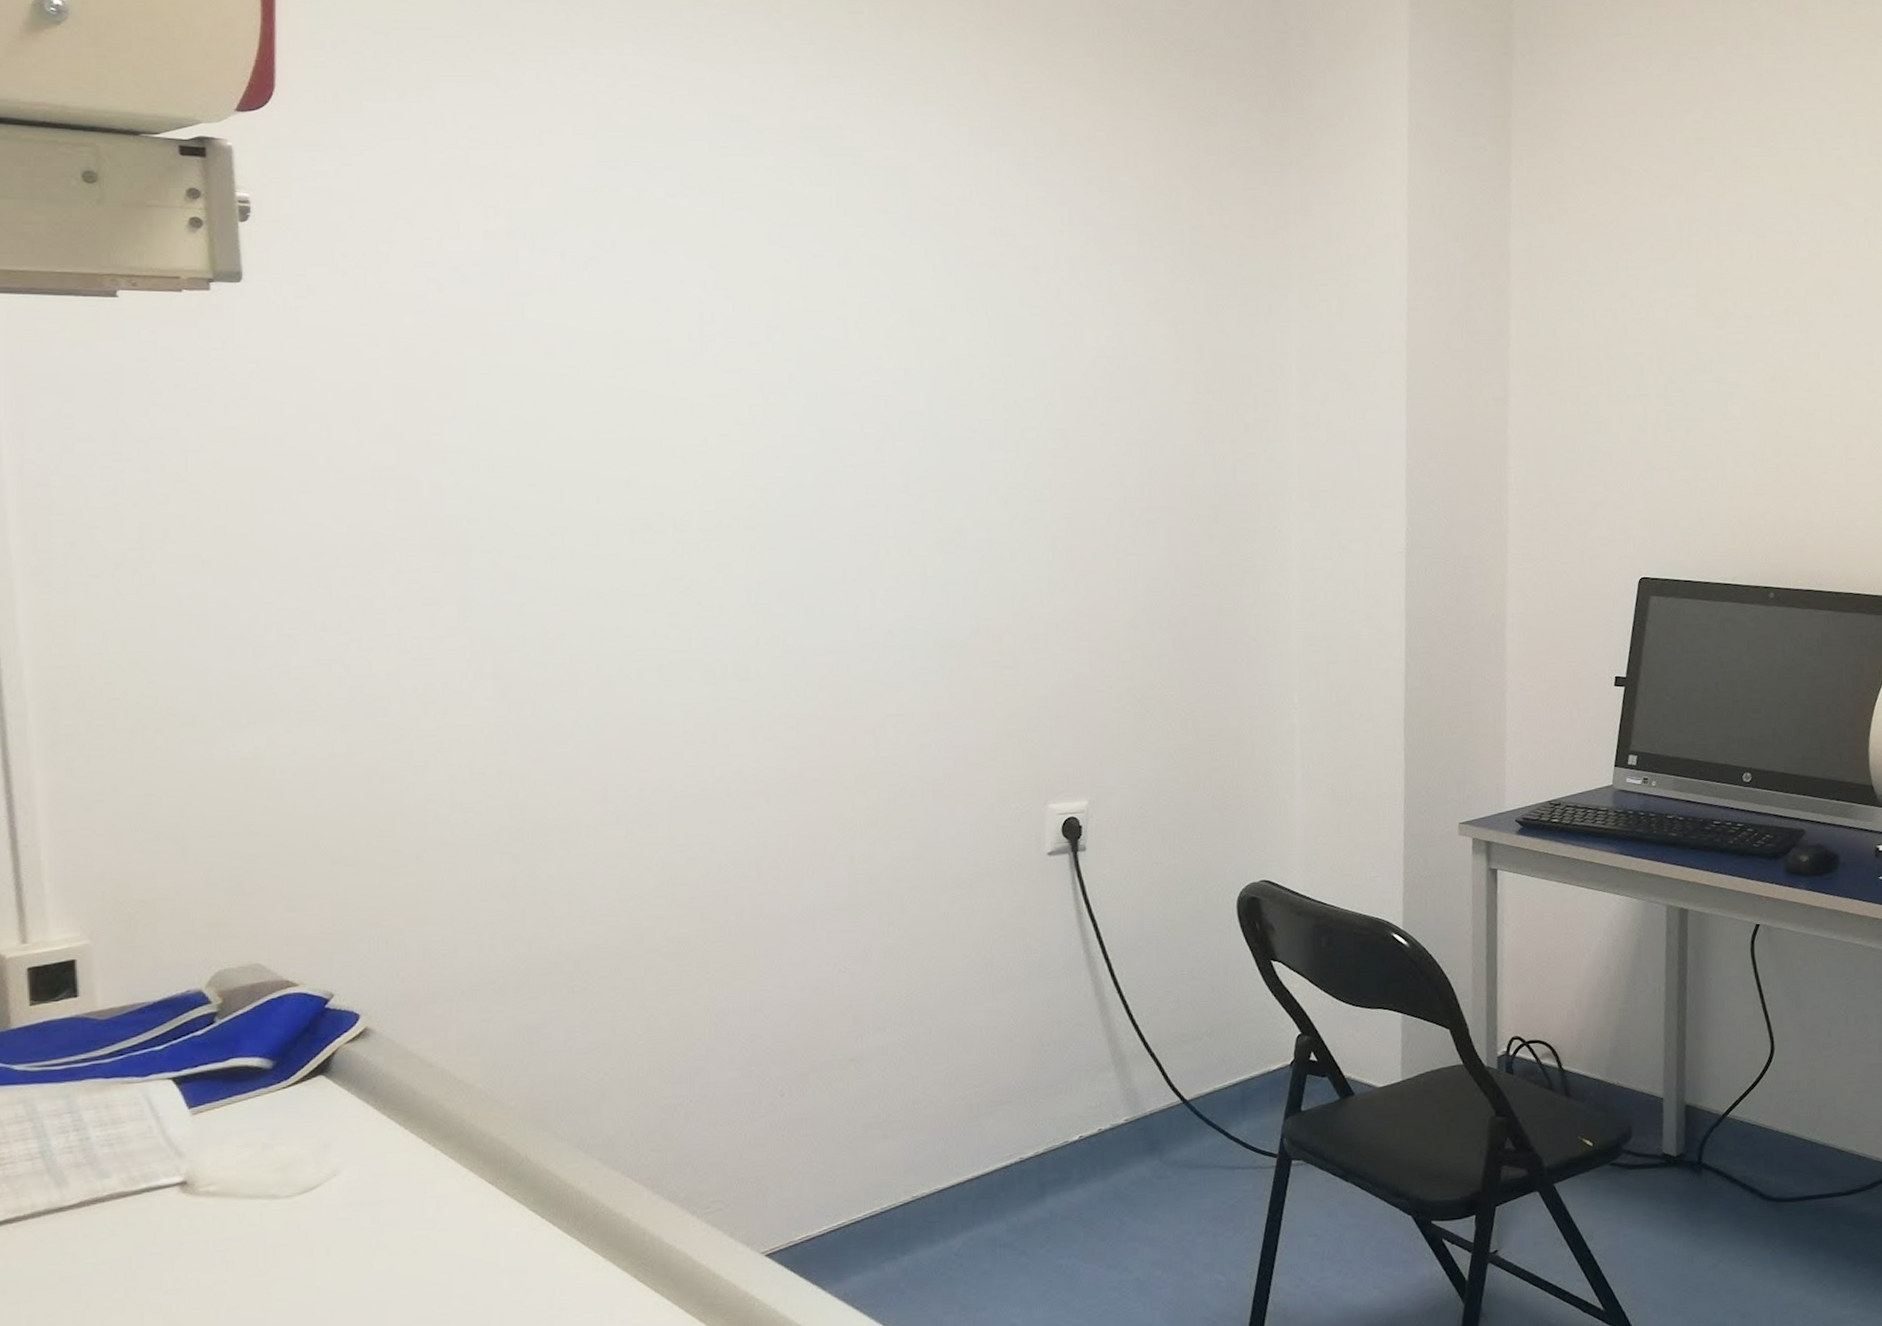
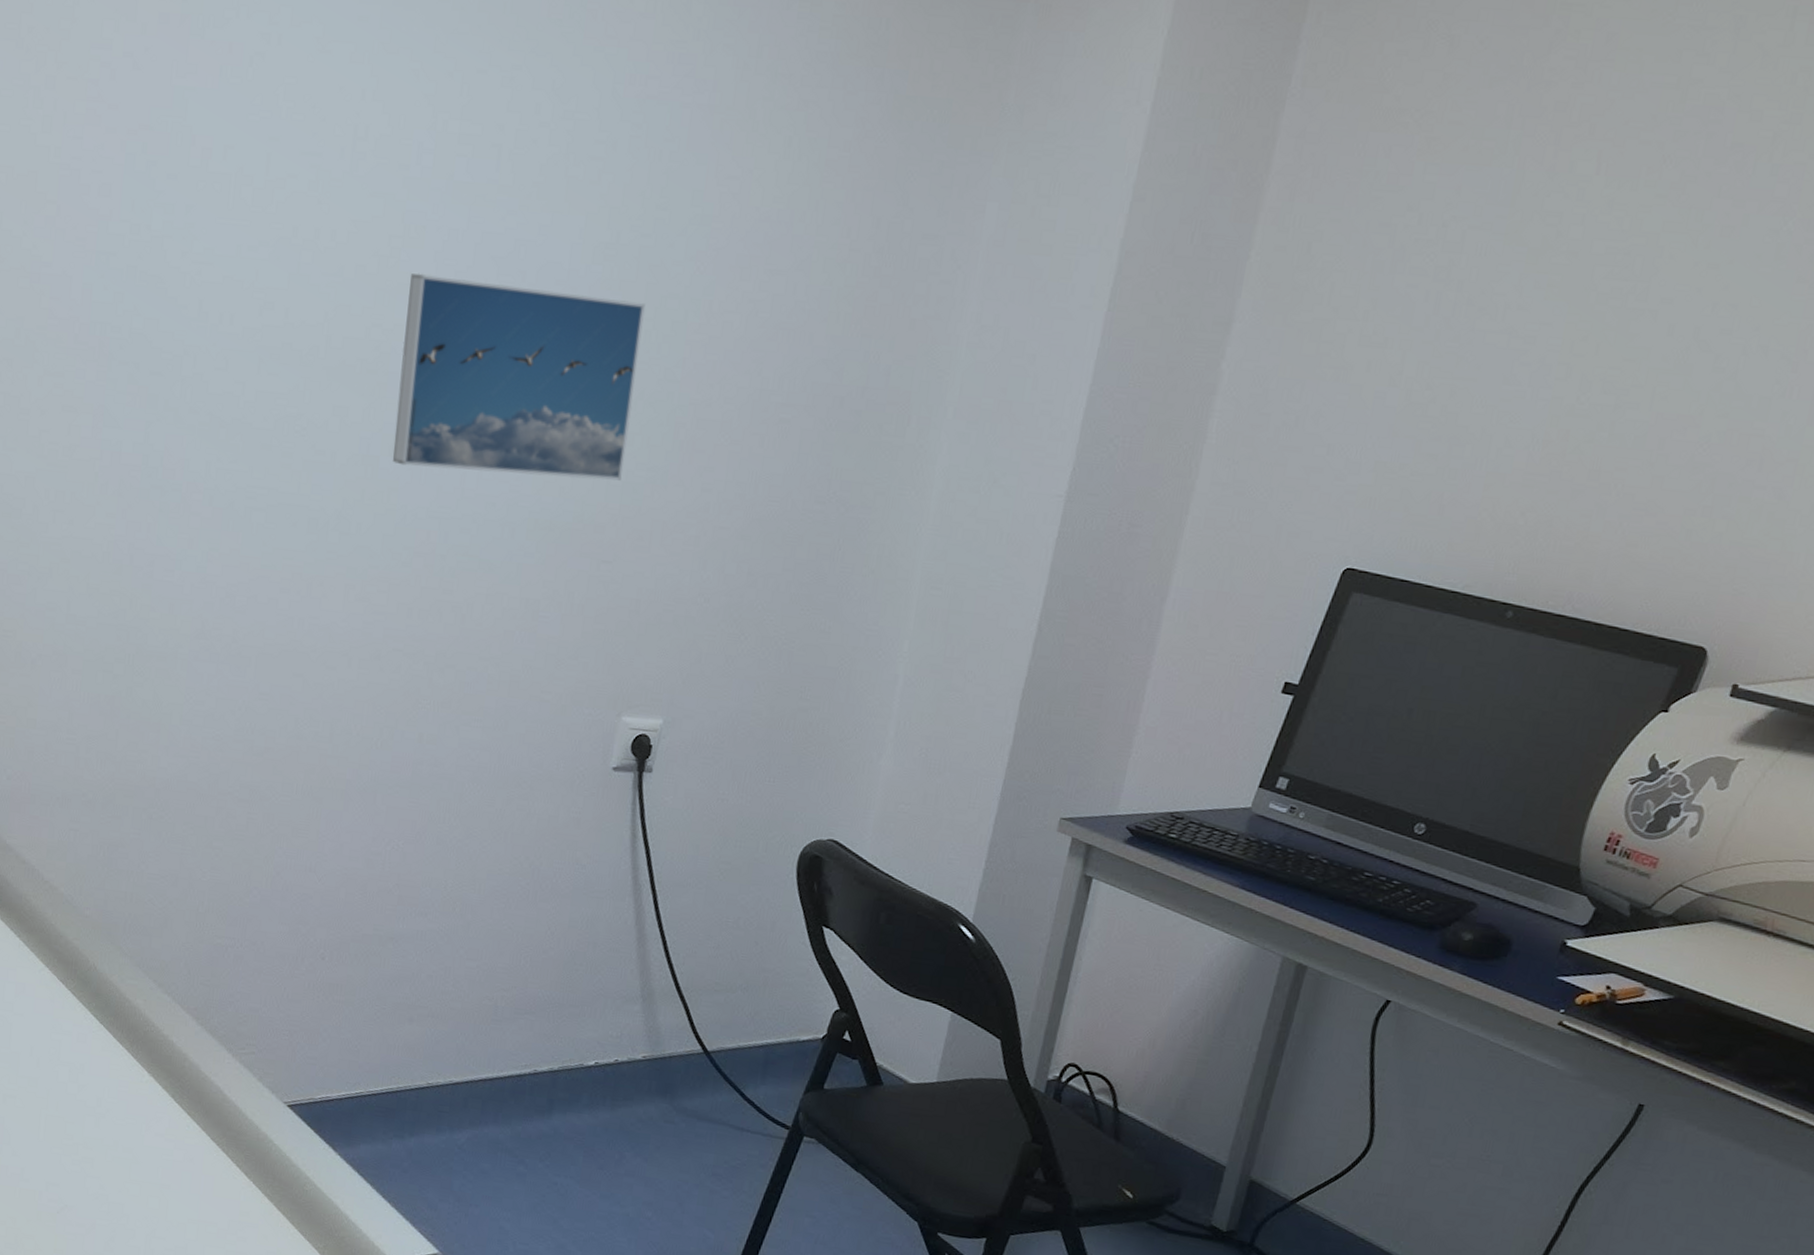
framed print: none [776,435,1011,609] -> present [393,273,646,481]

